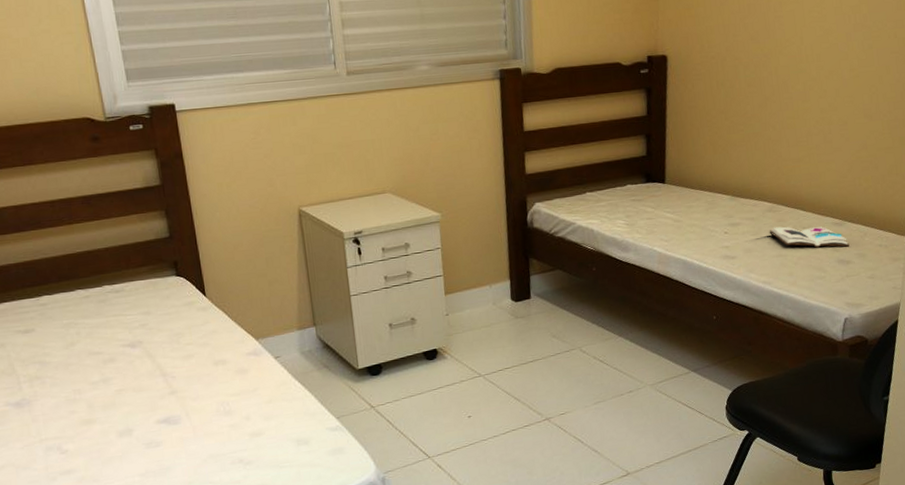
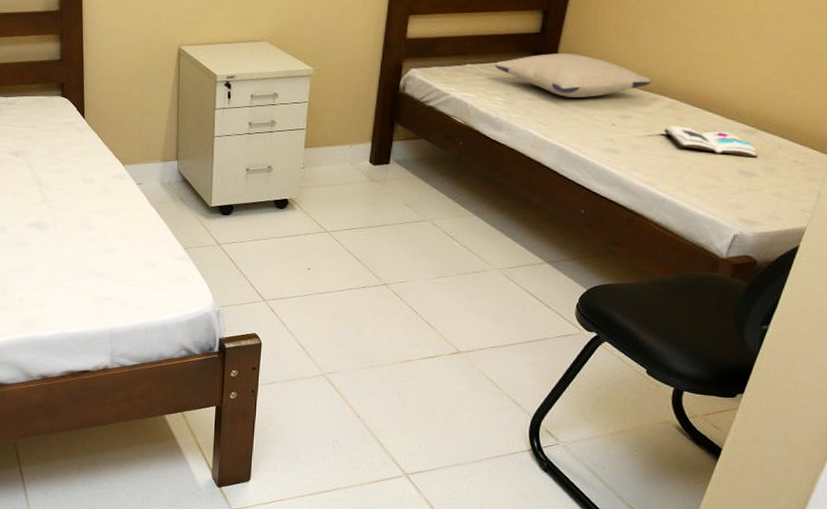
pillow: none [612,171,751,213] -> present [495,53,652,98]

